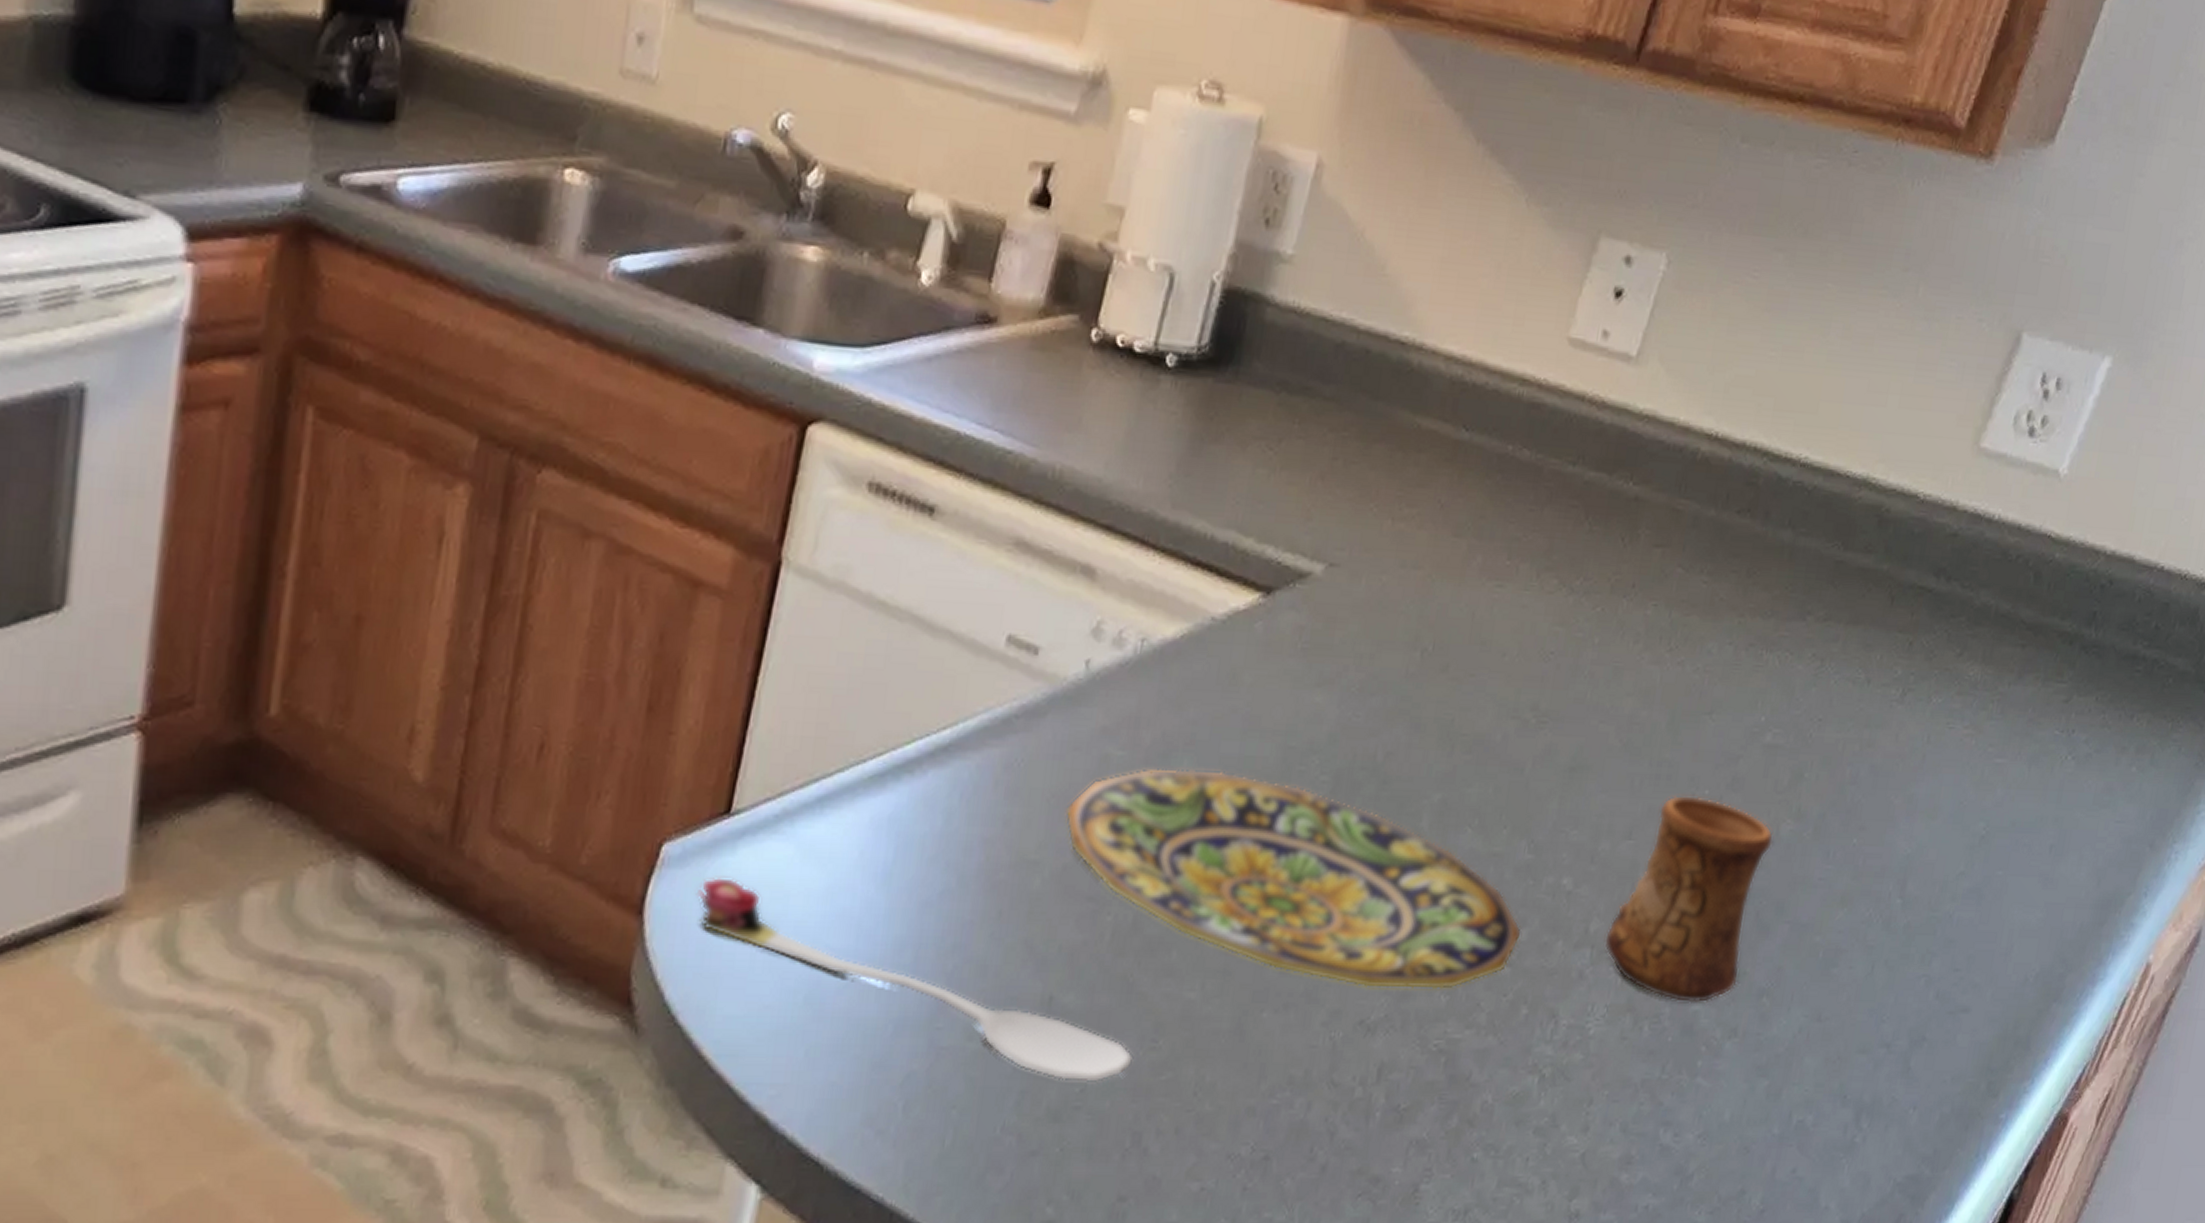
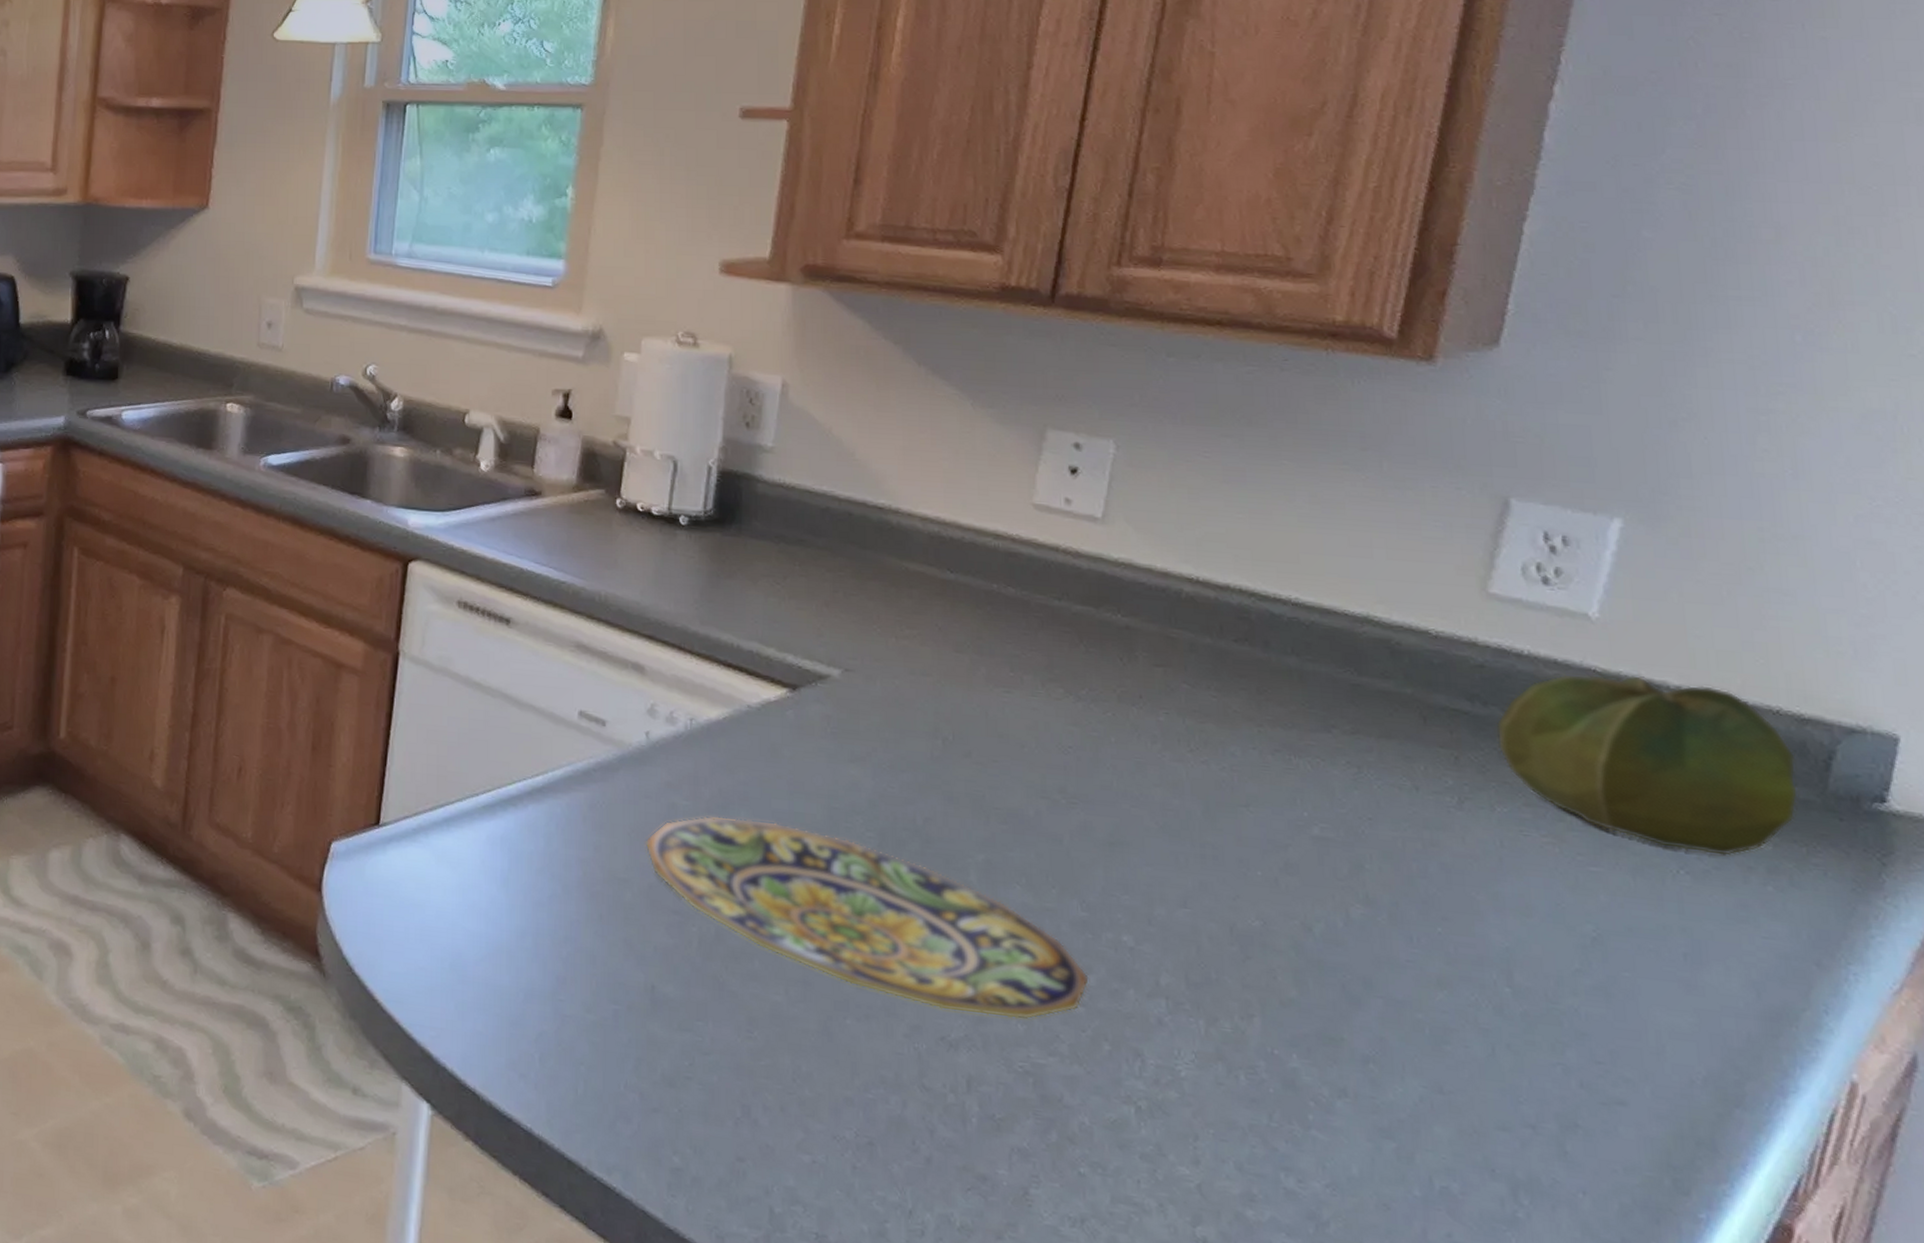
spoon: present [697,876,1134,1082] -> none [360,869,733,1060]
cup: present [1603,794,1774,1004] -> none [1178,873,1345,1062]
cabbage: none [1948,540,2188,738] -> present [1495,673,1799,857]

